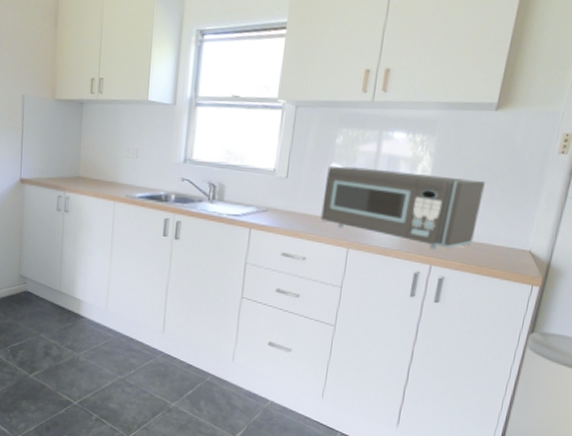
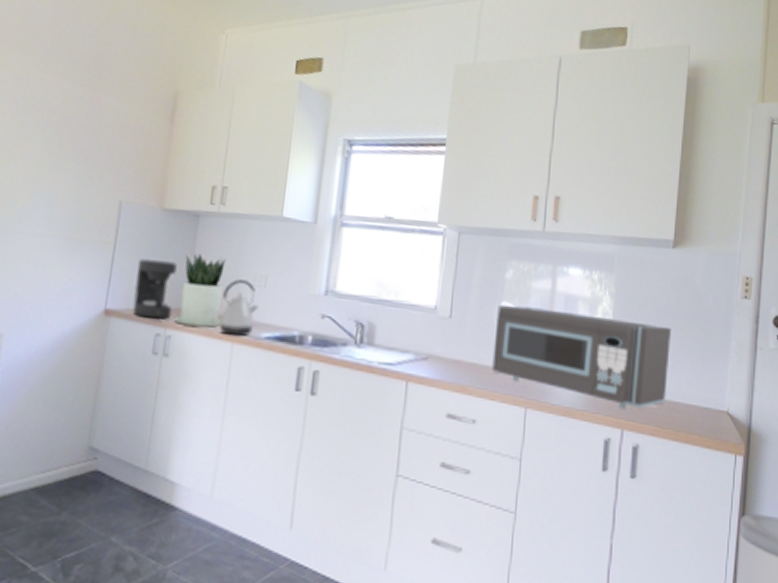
coffee maker: none [40,139,69,185] -> present [132,259,177,320]
planter: none [70,133,106,191] -> present [173,253,226,328]
kettle: none [102,153,132,196] -> present [217,279,258,336]

